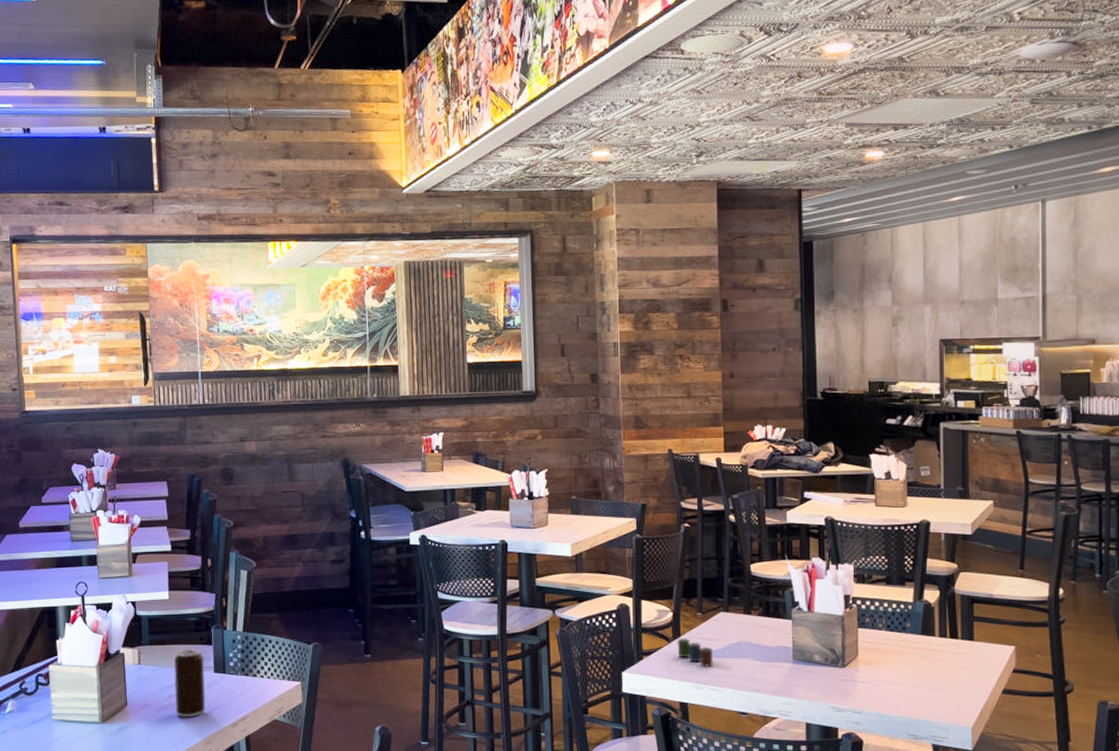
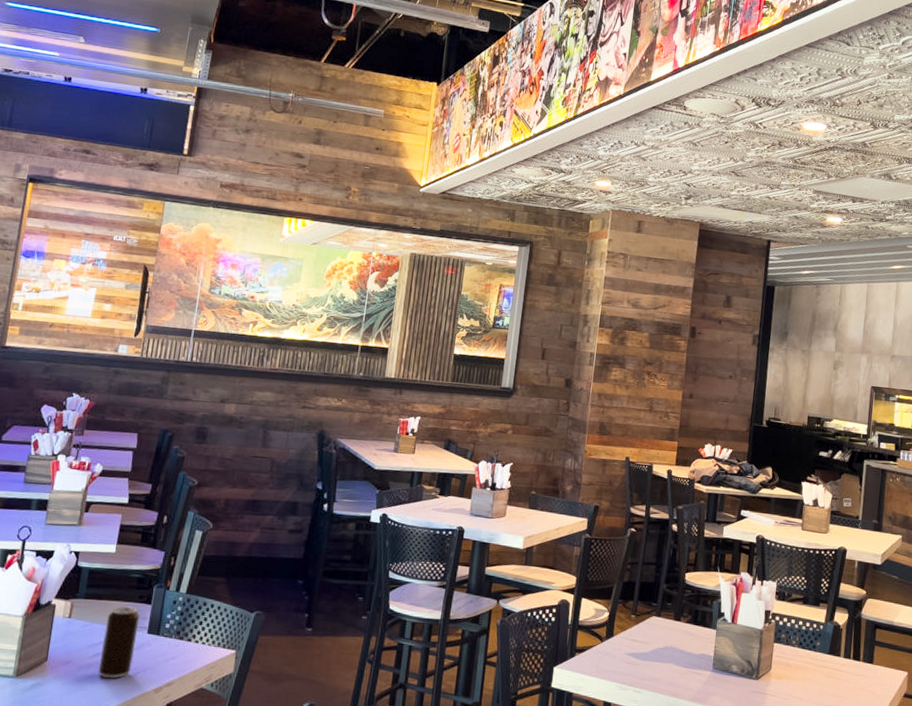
cup: present [677,638,714,667] -> none [608,638,642,669]

